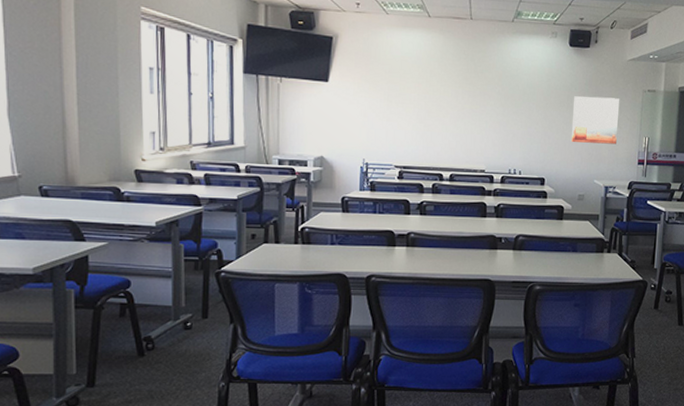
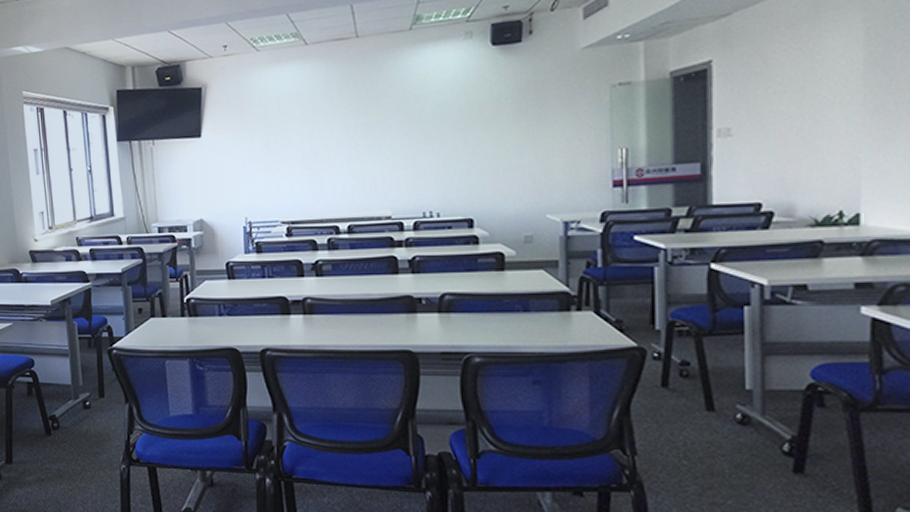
wall art: present [571,96,620,145] -> none [505,101,576,168]

